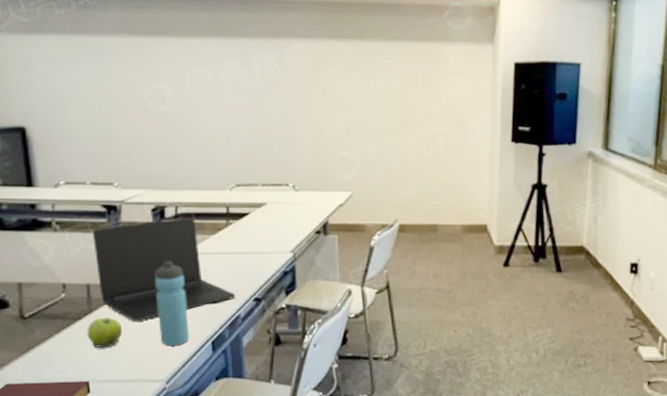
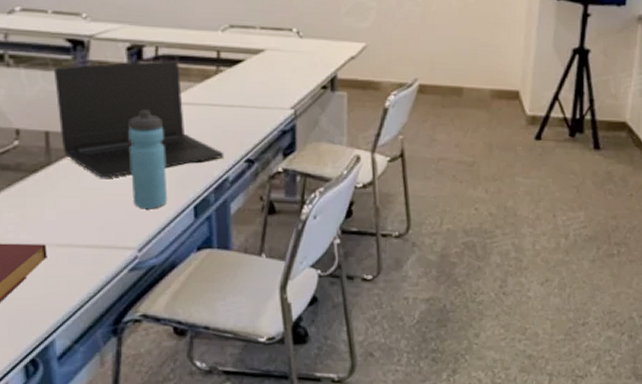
fruit: present [87,317,123,348] -> none [44,171,88,207]

